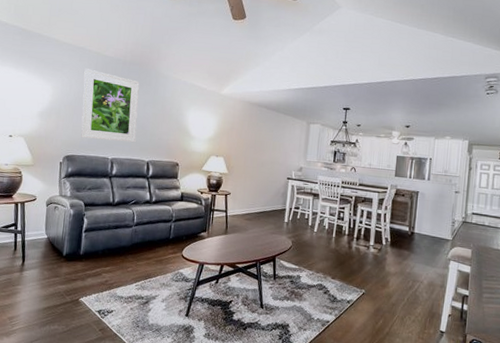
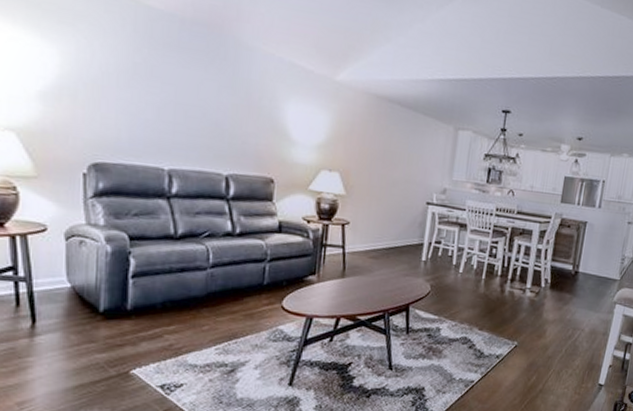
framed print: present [81,68,140,143] -> none [114,25,209,147]

